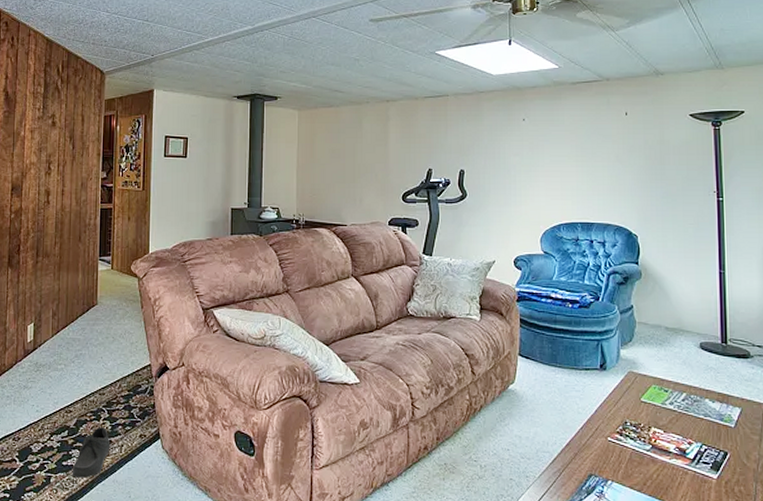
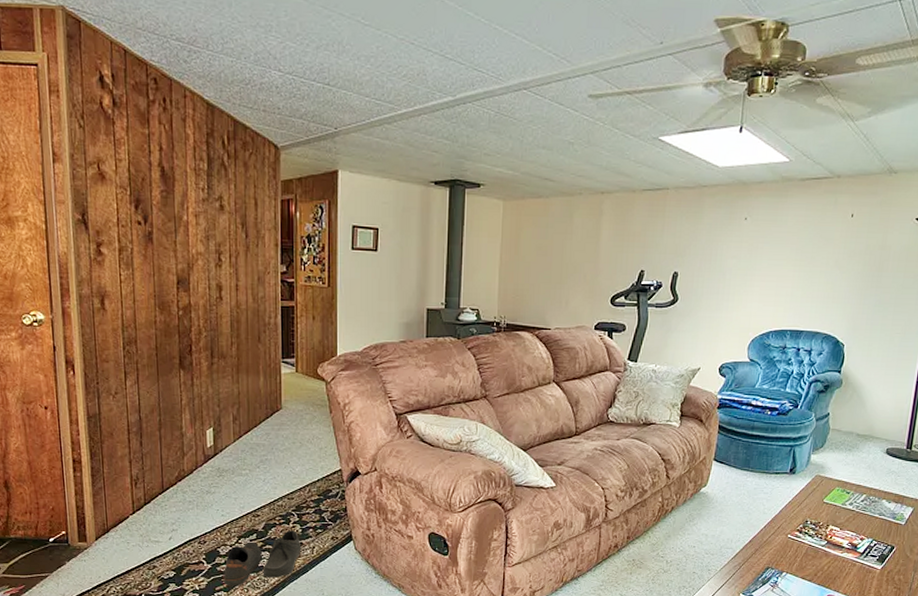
shoe: none [33,439,72,487] -> present [223,542,262,587]

